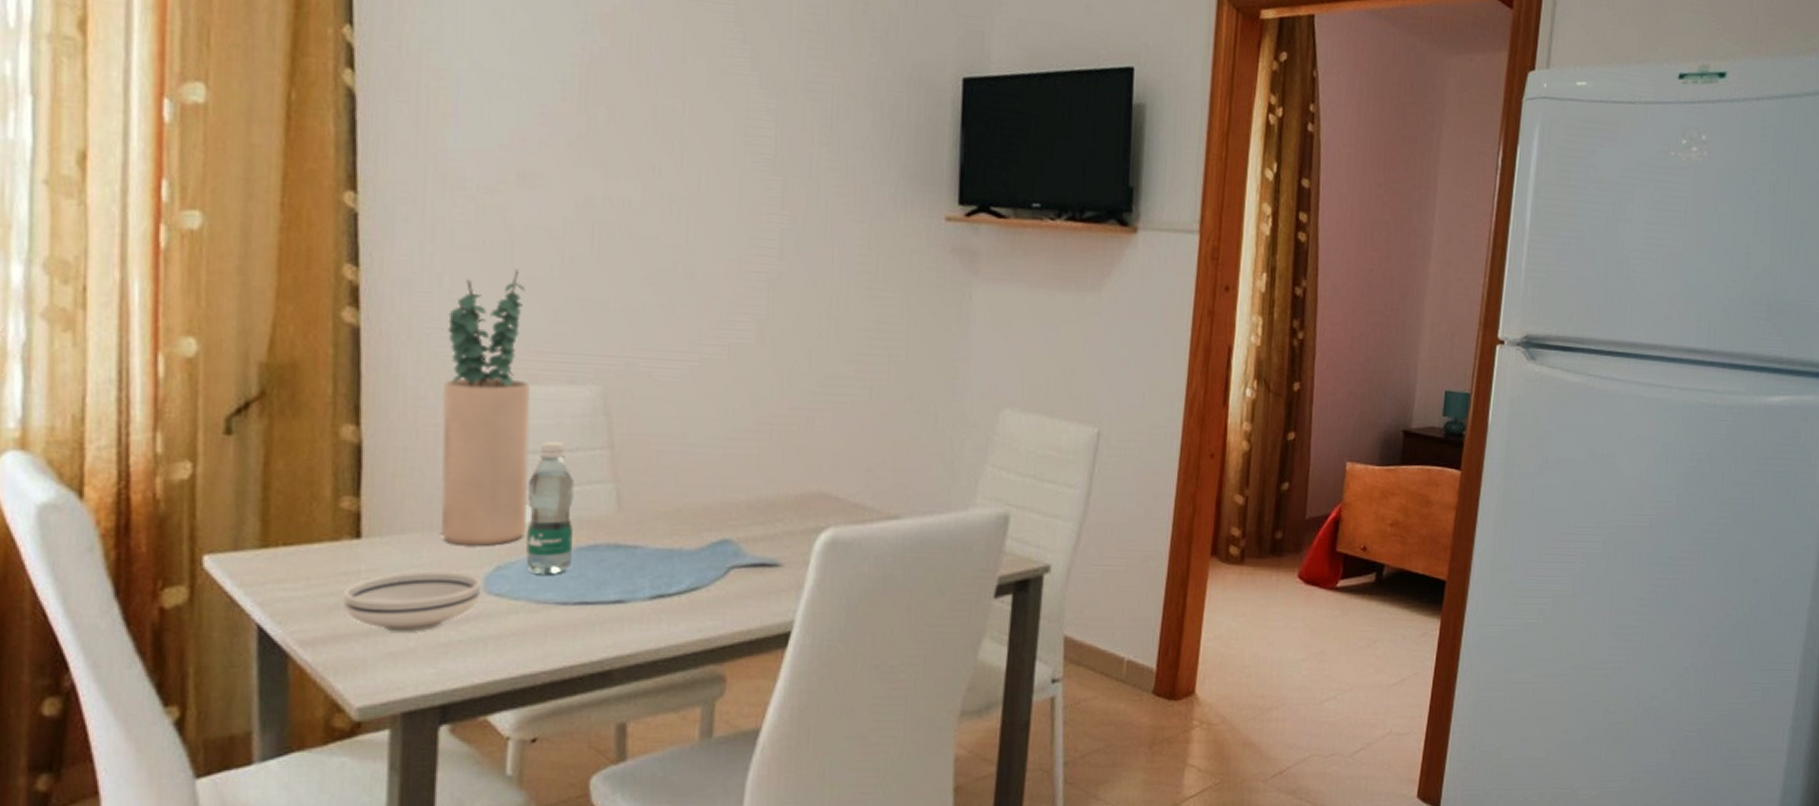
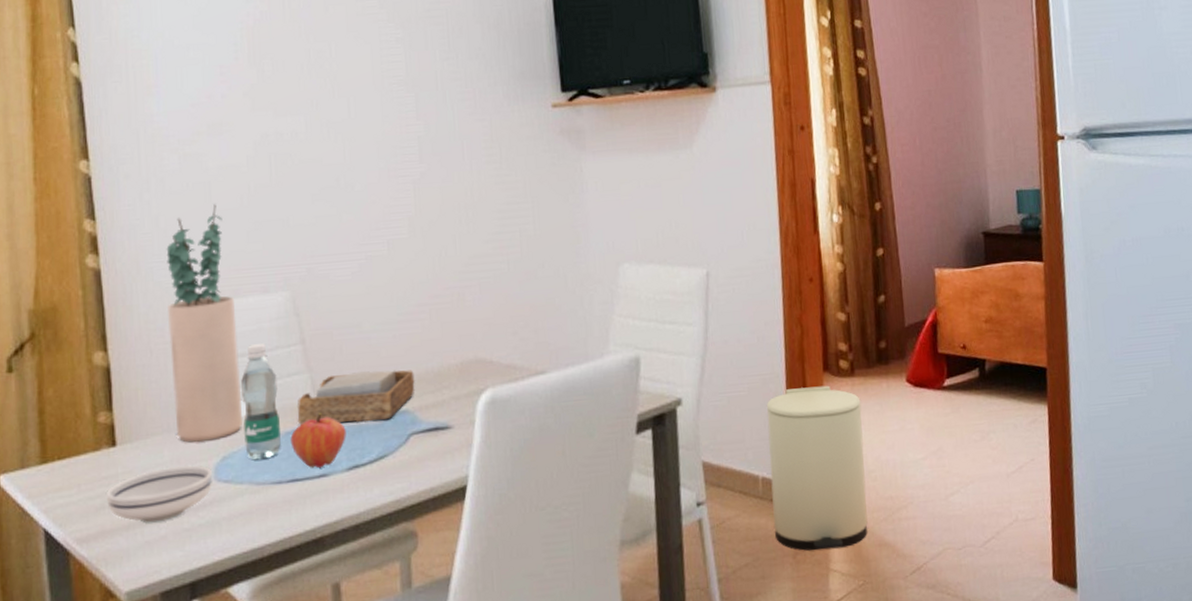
fruit: none [583,529,653,593] -> present [290,412,346,469]
napkin holder: none [594,488,744,548] -> present [296,370,415,426]
pedal bin: none [1132,570,1246,743] -> present [766,385,868,551]

